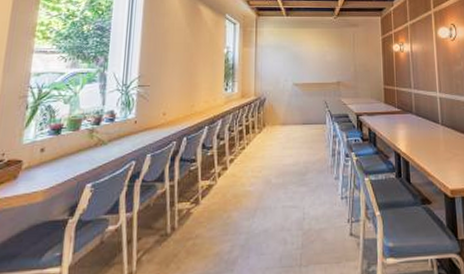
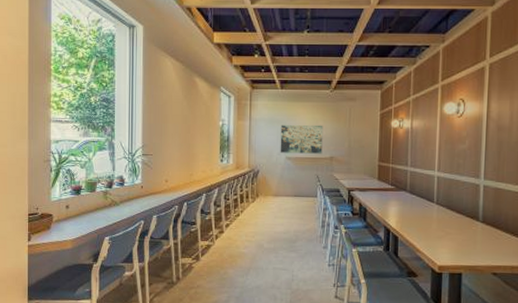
wall art: none [287,51,329,79] -> present [280,125,323,154]

